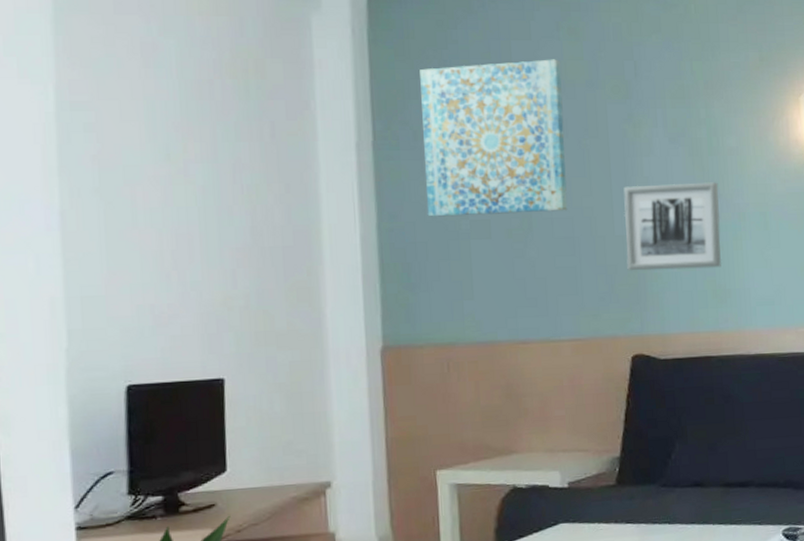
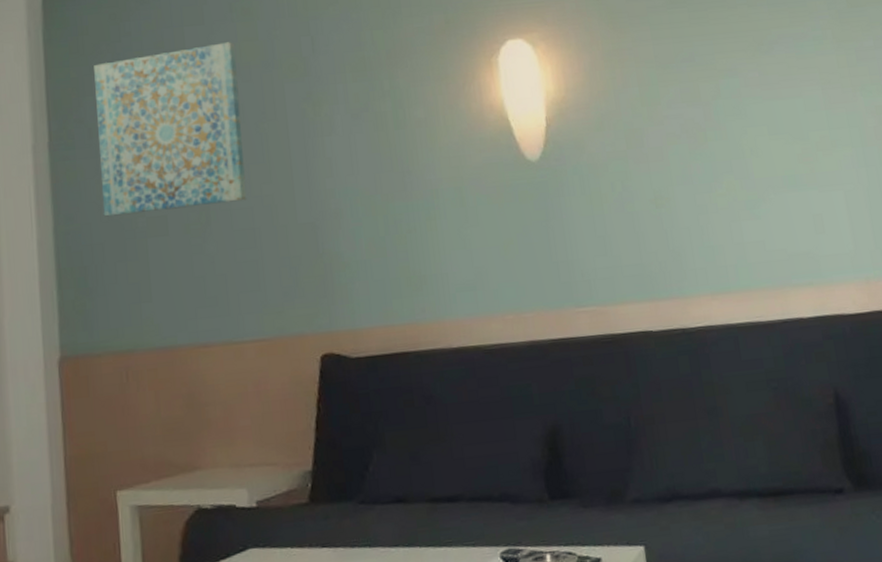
wall art: present [623,182,722,271] -> none [305,158,415,262]

